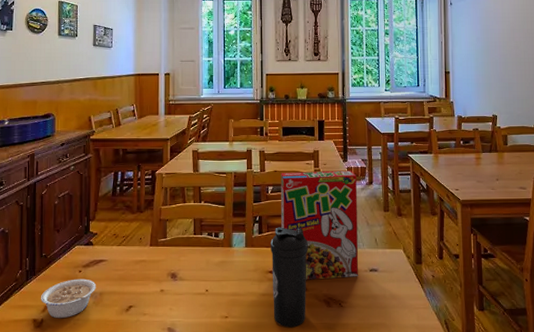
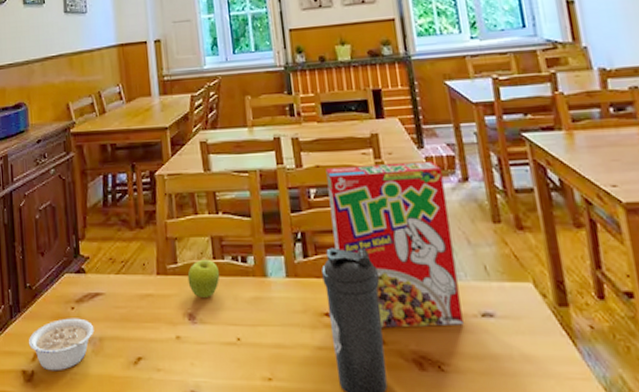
fruit: none [173,234,198,262] -> present [187,259,220,297]

